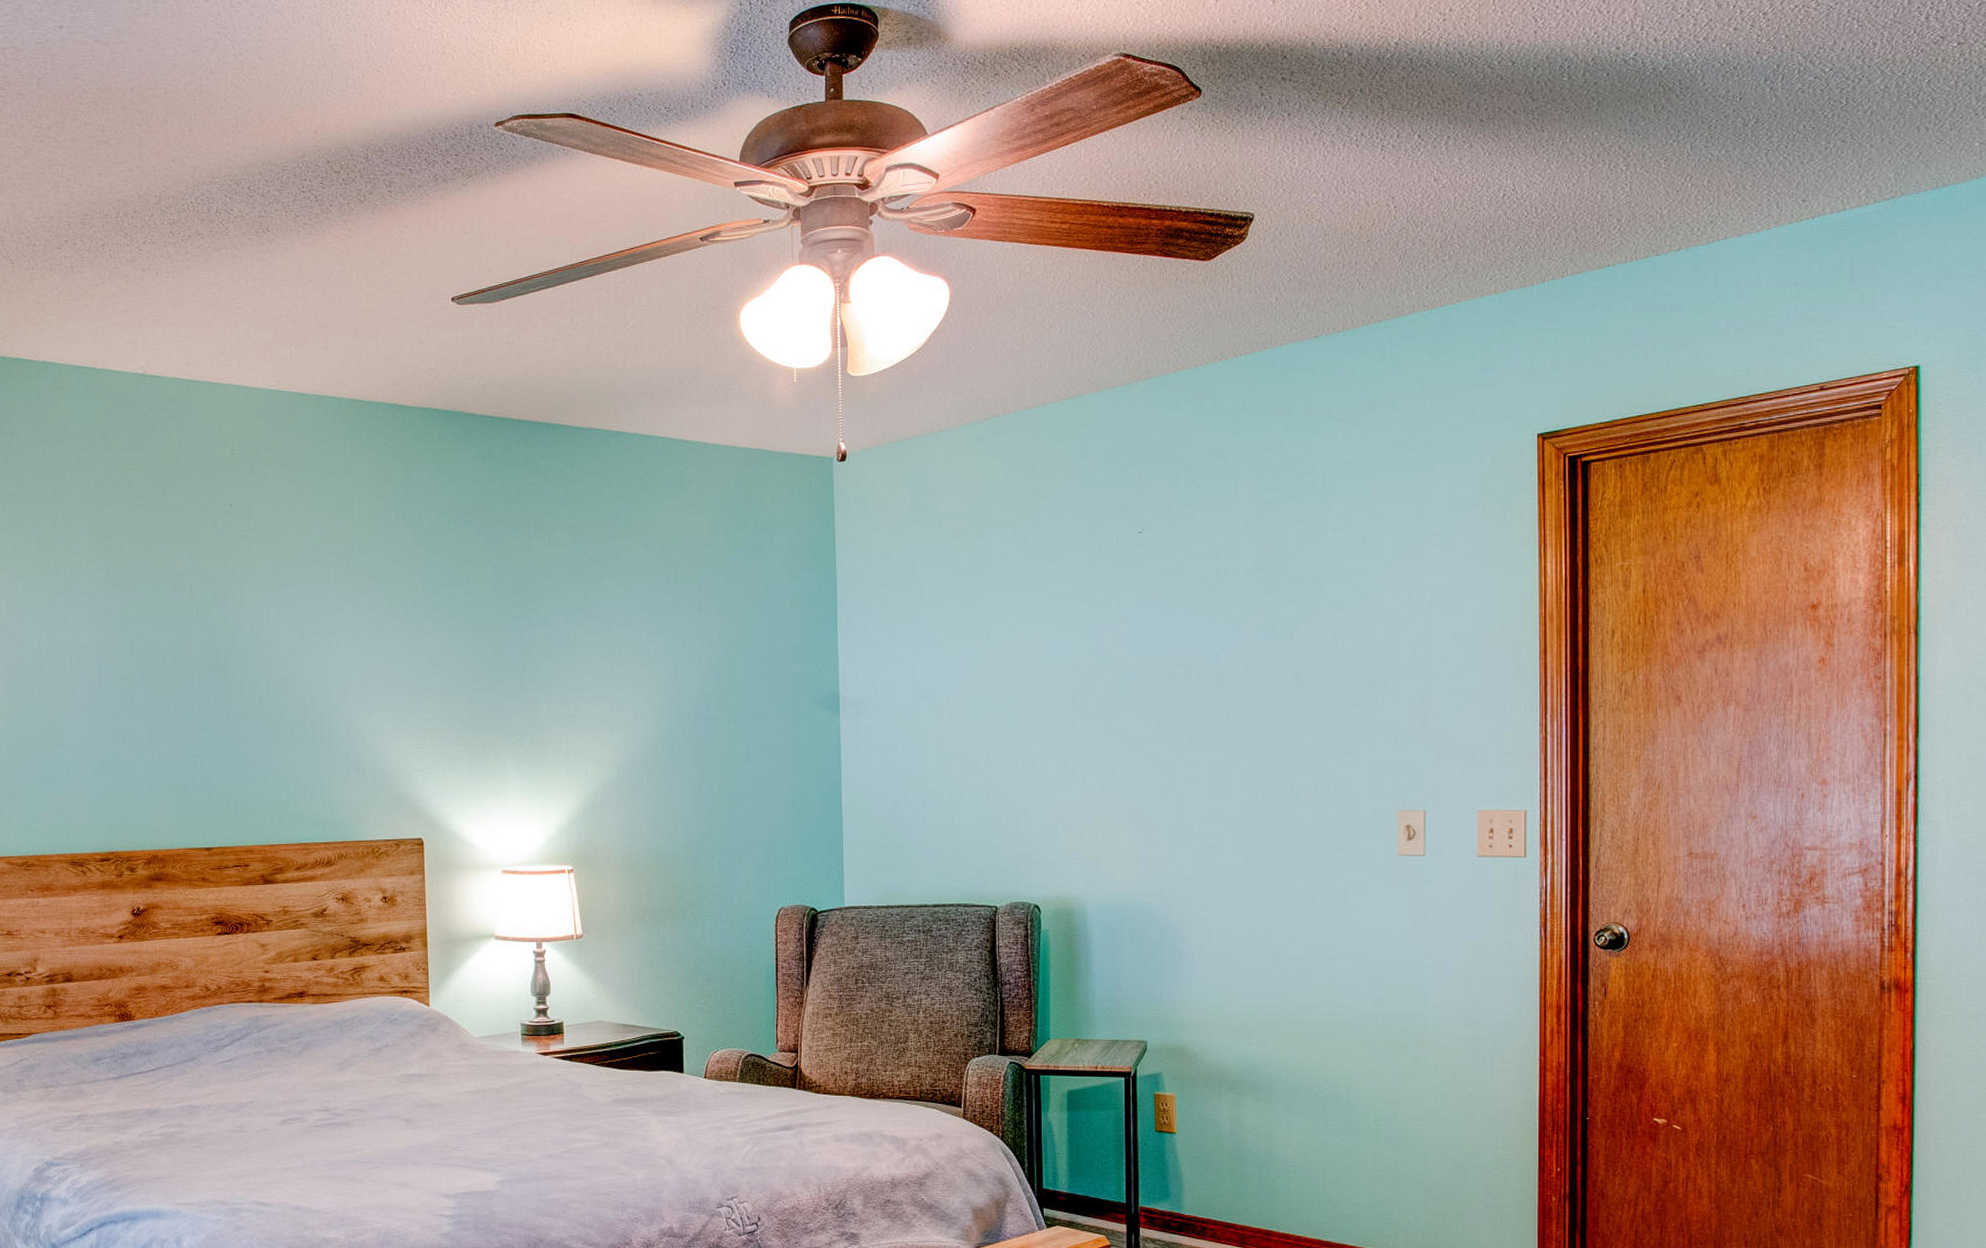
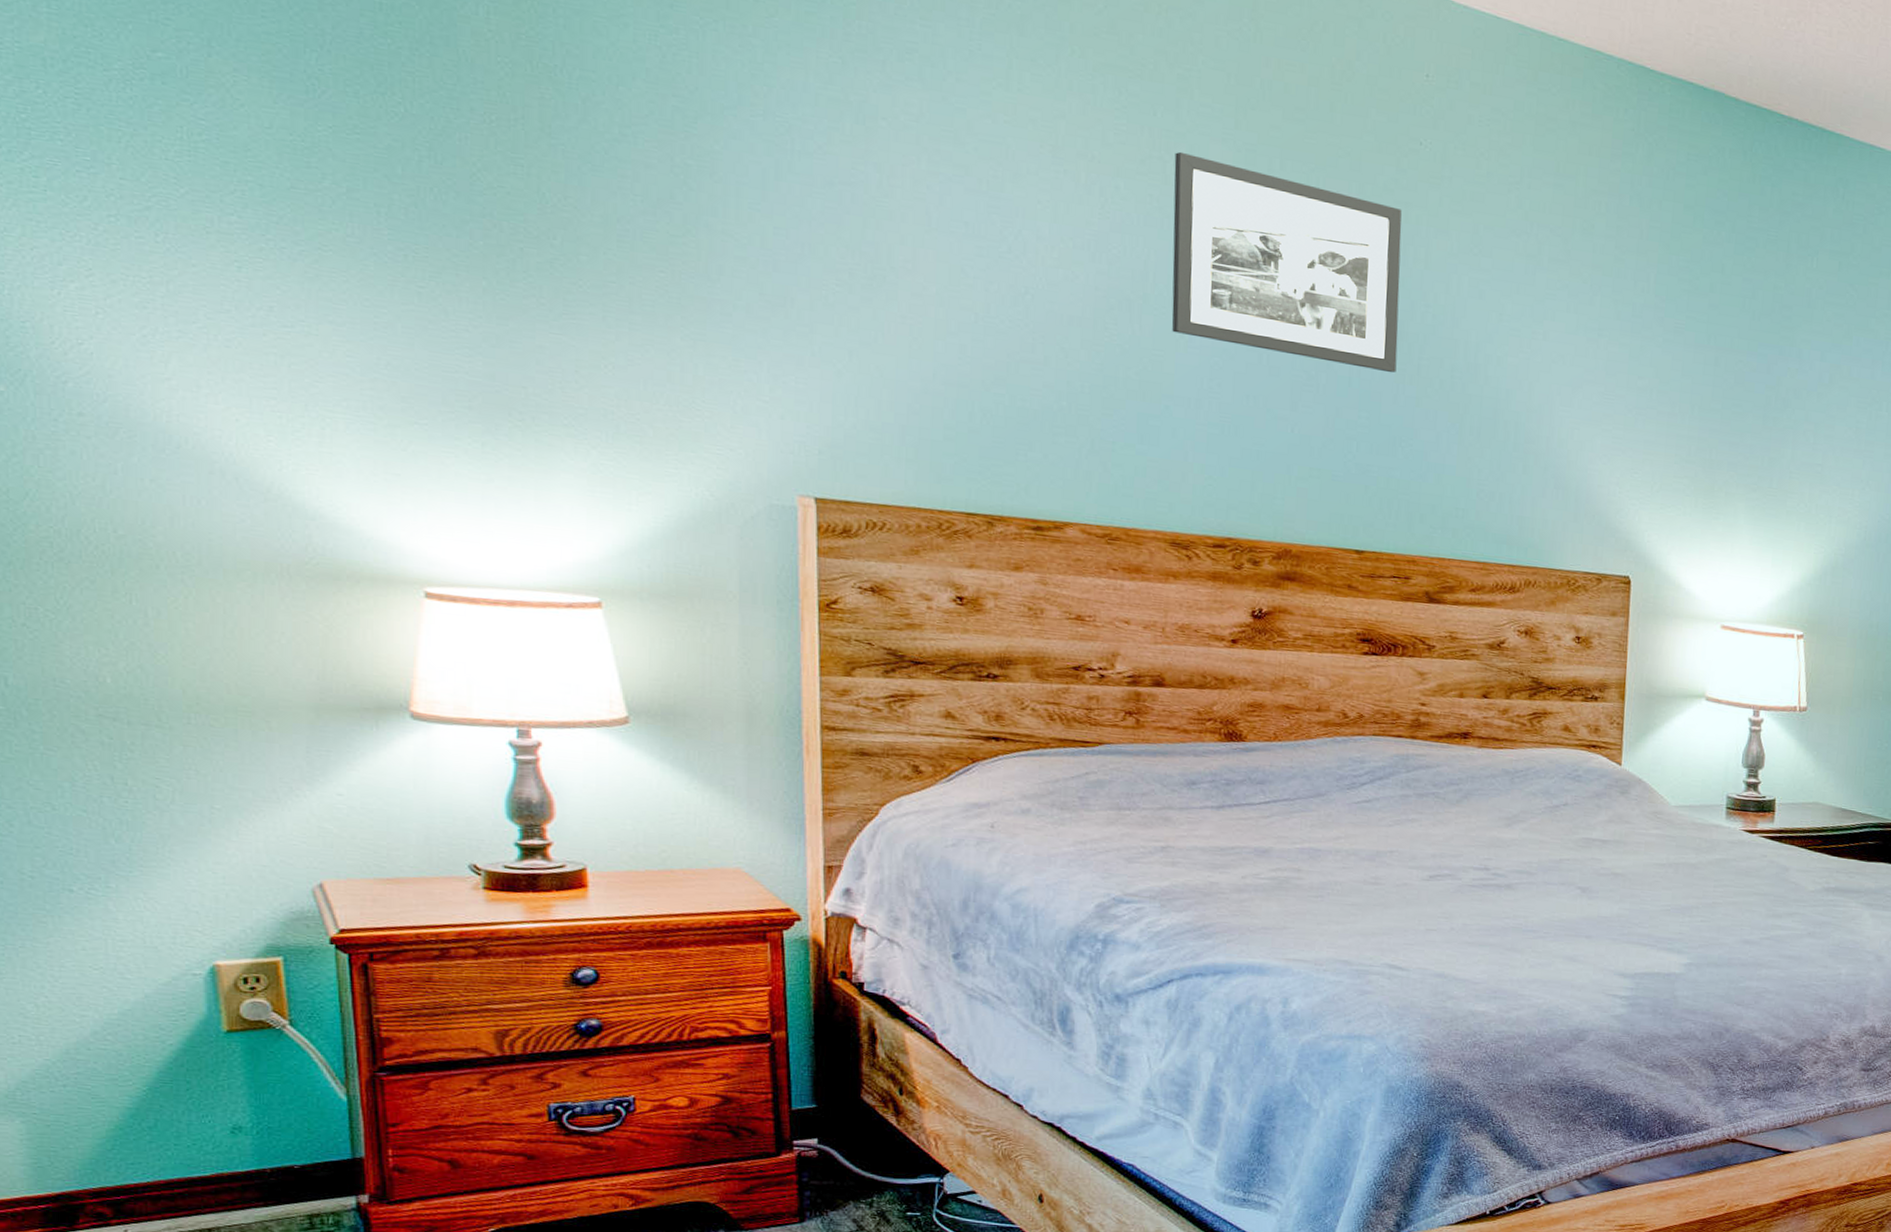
picture frame: none [55,549,226,697] -> present [1171,151,1402,373]

